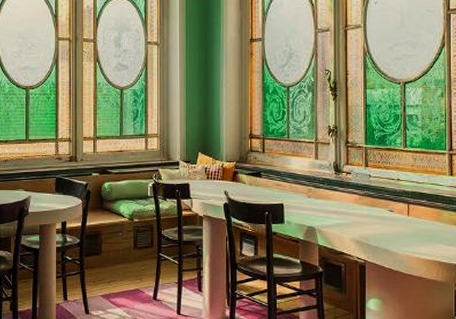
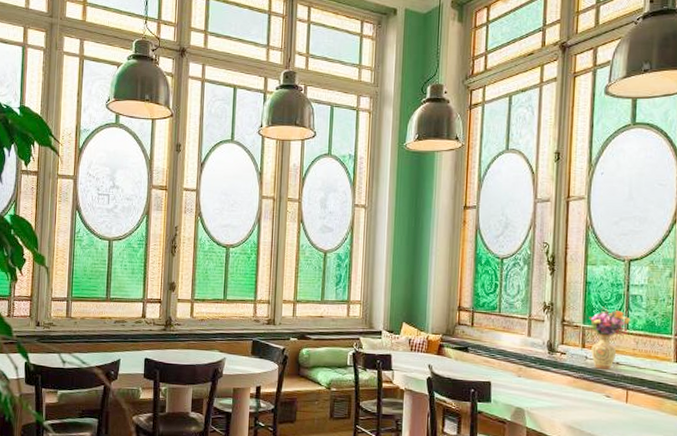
flower arrangement: none [370,127,408,186] -> present [588,306,630,370]

